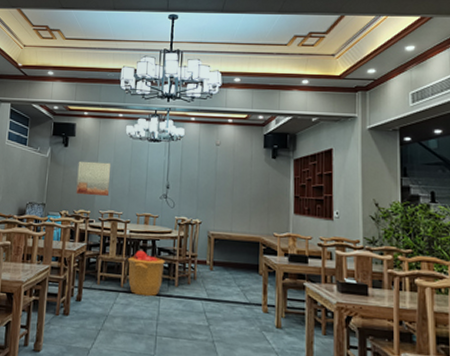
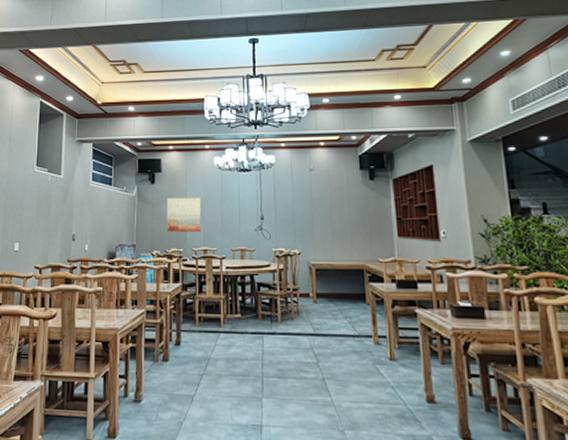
trash can: present [127,248,165,297] -> none [225,285,266,336]

